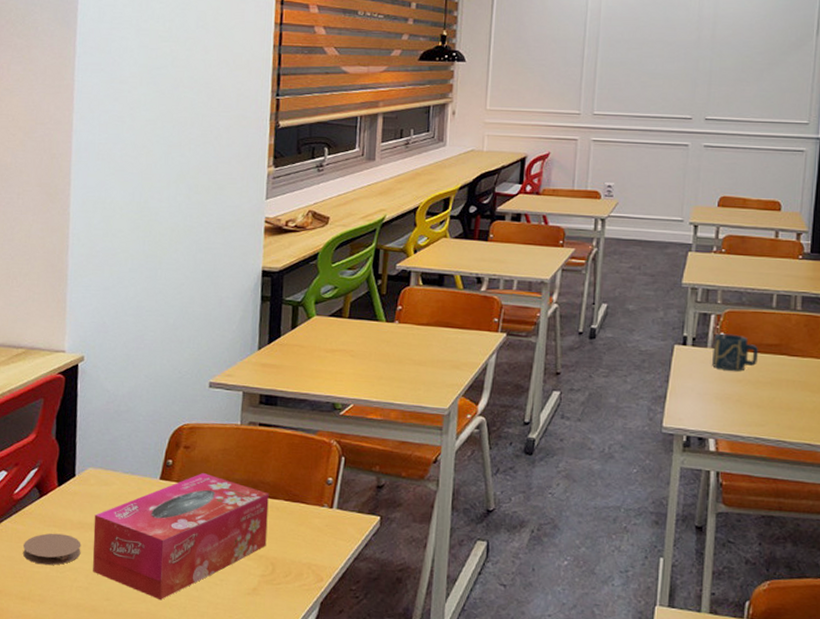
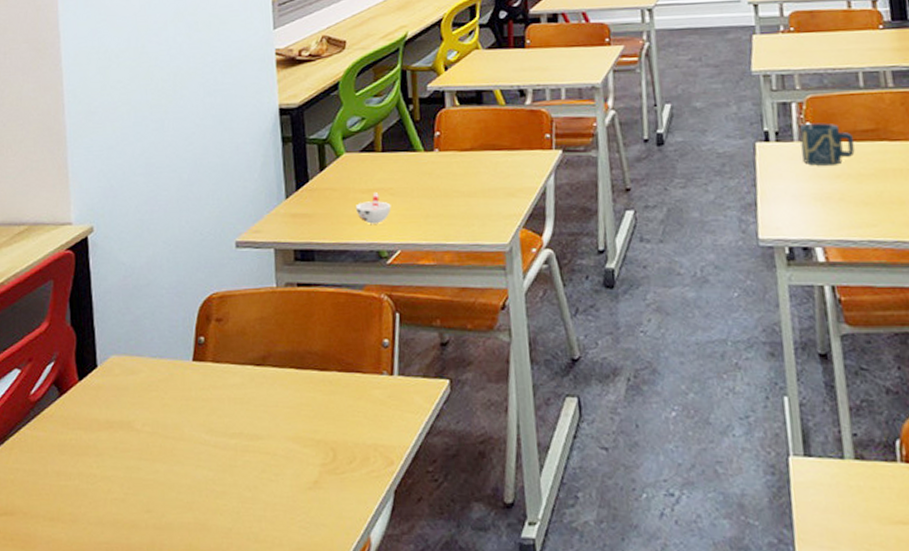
coaster: present [23,533,81,566] -> none [46,437,113,477]
tissue box: present [93,473,269,601] -> none [123,349,323,507]
cup: none [318,353,350,380] -> present [355,192,391,224]

